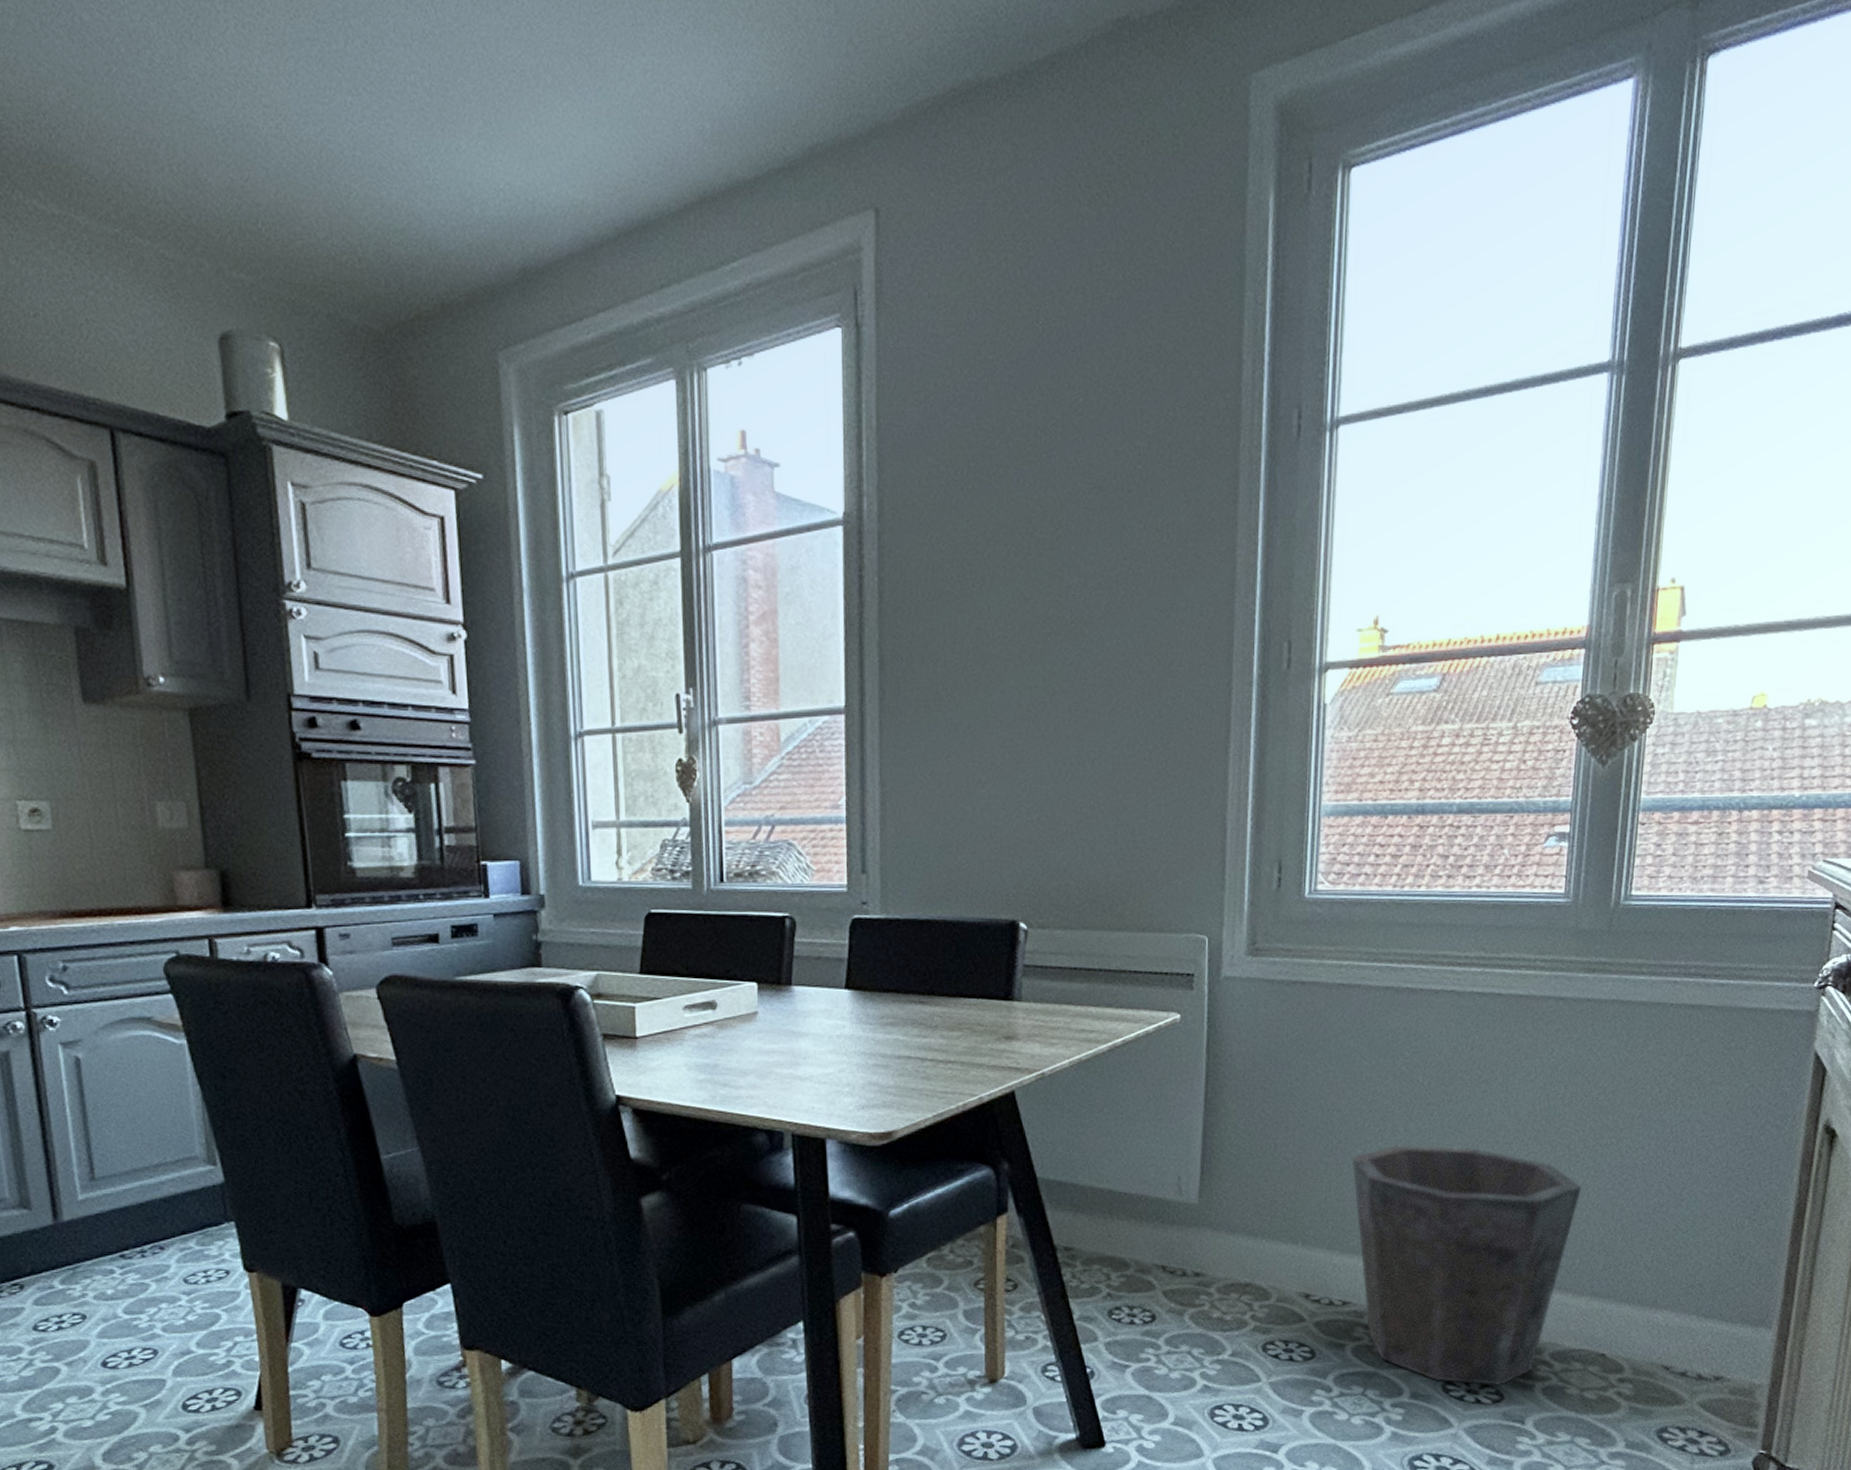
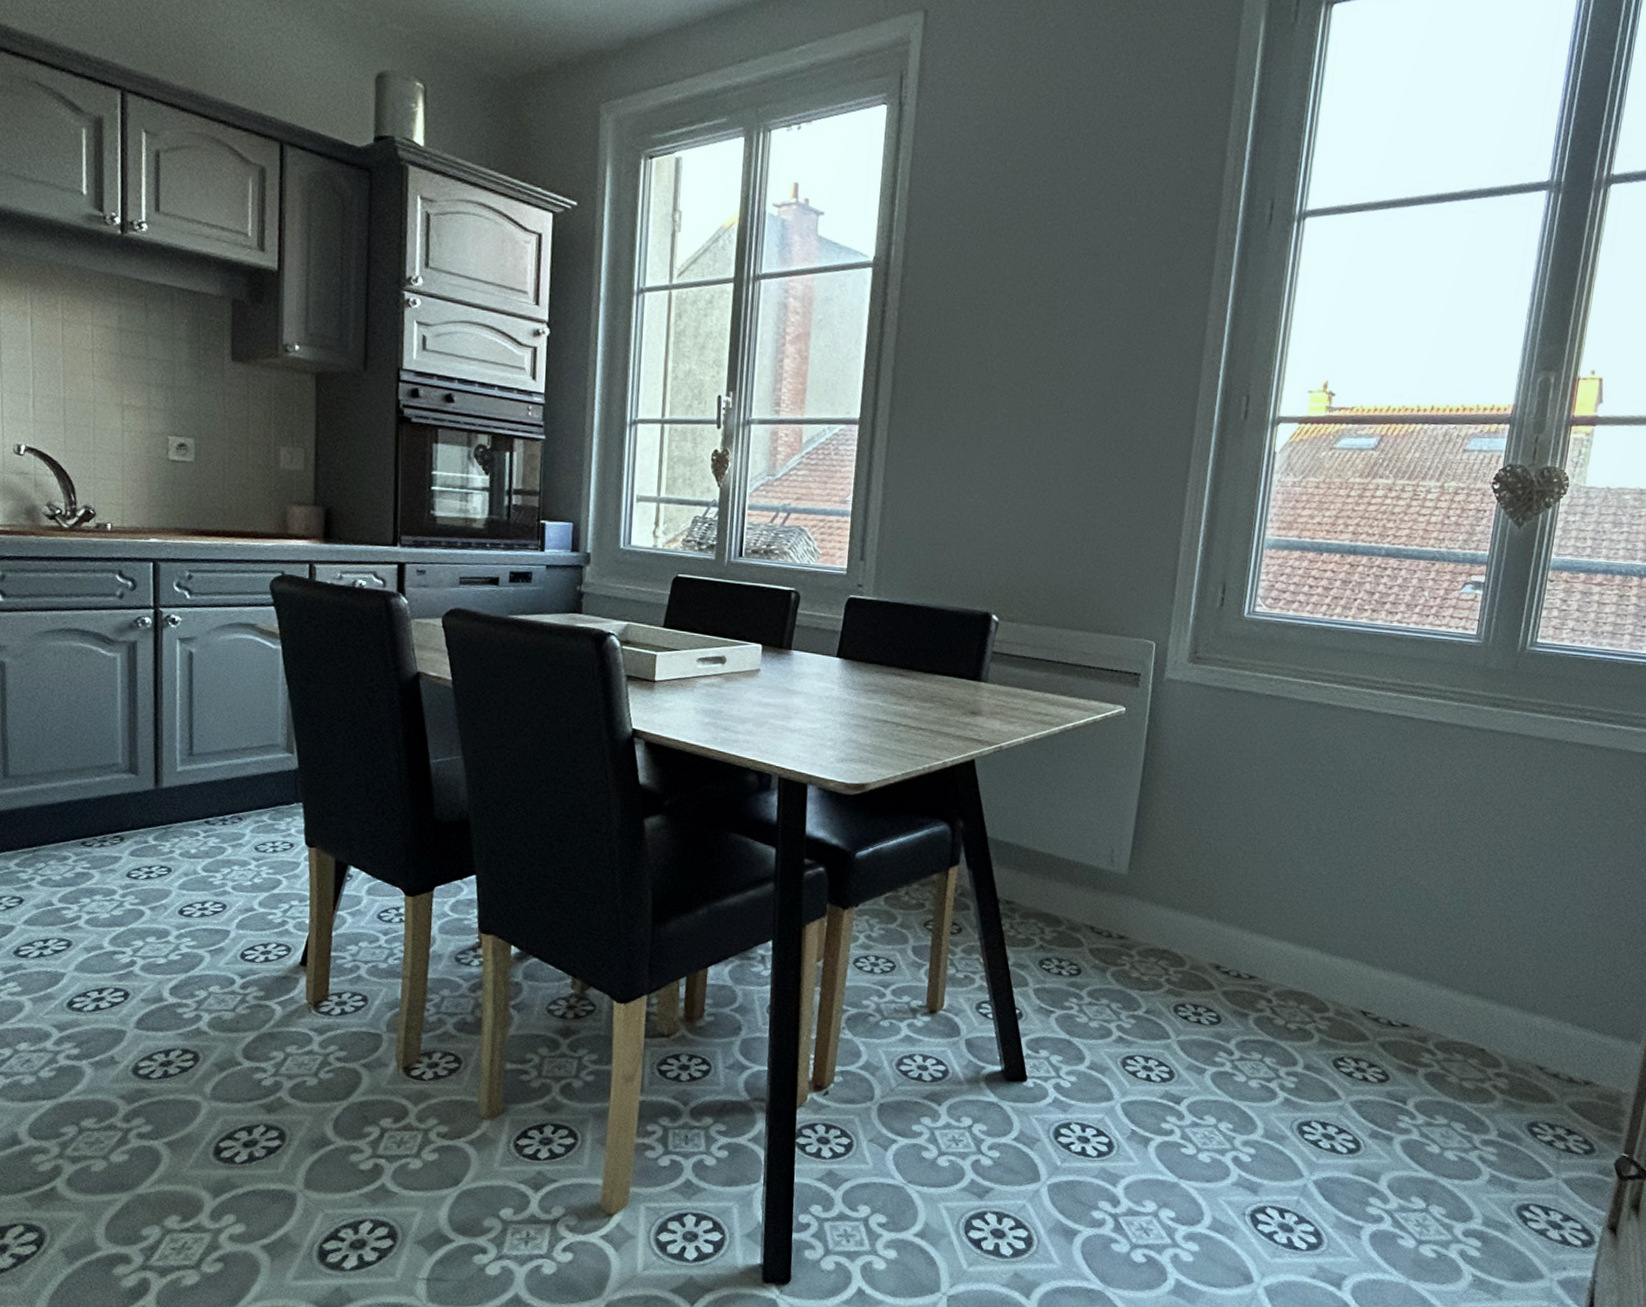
waste bin: present [1352,1145,1582,1386] -> none [1267,842,1474,1067]

